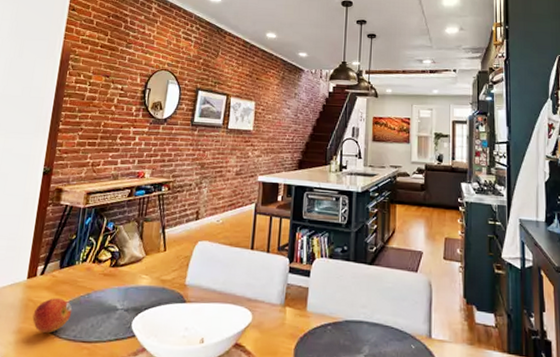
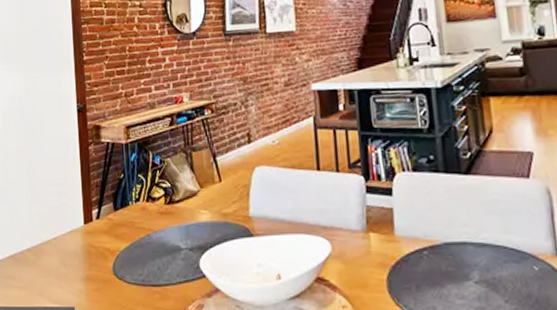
fruit: present [32,298,73,333] -> none [97,242,136,278]

